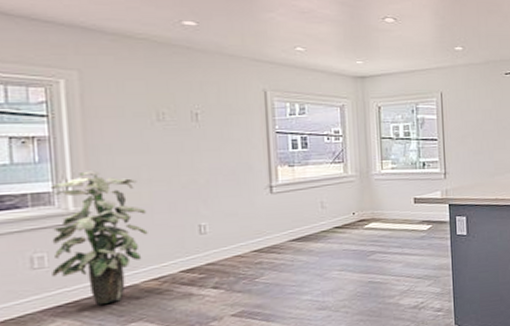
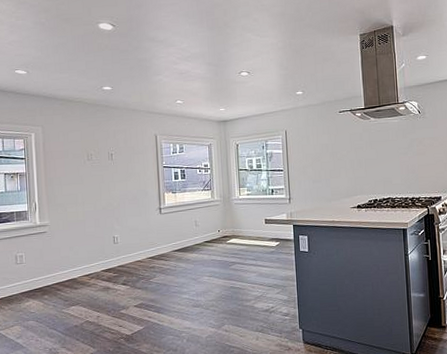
indoor plant: present [50,170,148,306] -> none [26,196,82,292]

